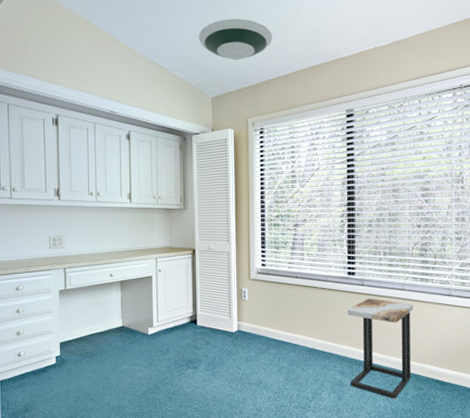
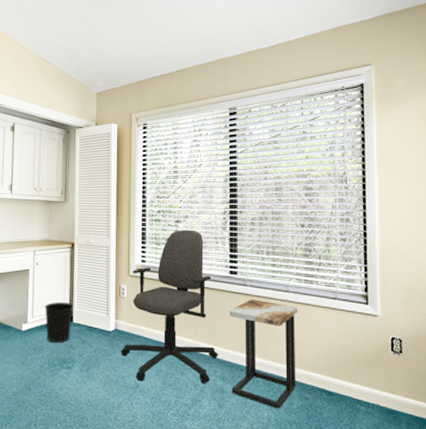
wastebasket: none [169,306,196,346] -> present [45,301,73,344]
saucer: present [198,19,272,60] -> none [85,19,158,57]
office chair: none [243,233,337,378] -> present [120,229,218,383]

